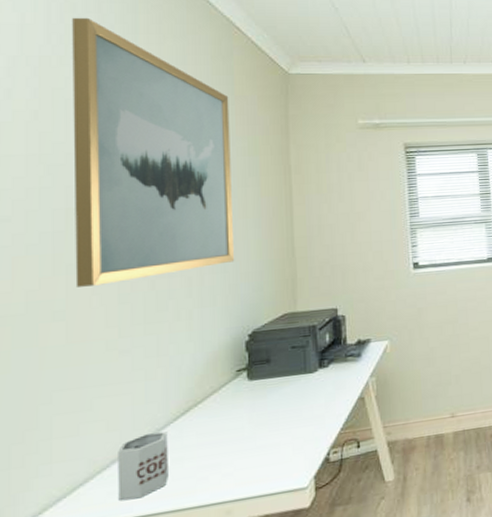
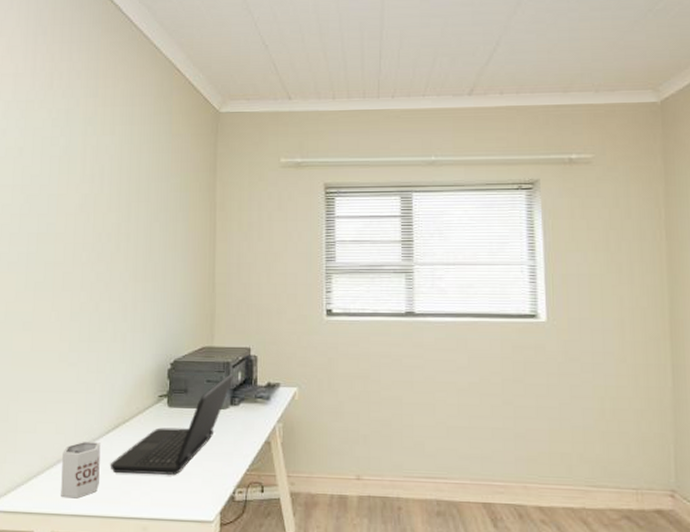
wall art: present [72,17,235,287] -> none [40,65,167,303]
laptop: none [181,335,321,461] -> present [110,372,233,475]

